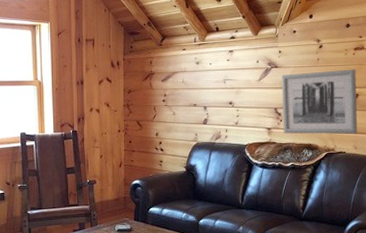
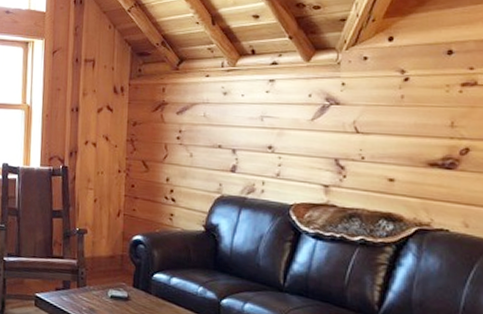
wall art: present [281,69,358,135] -> none [345,112,470,207]

